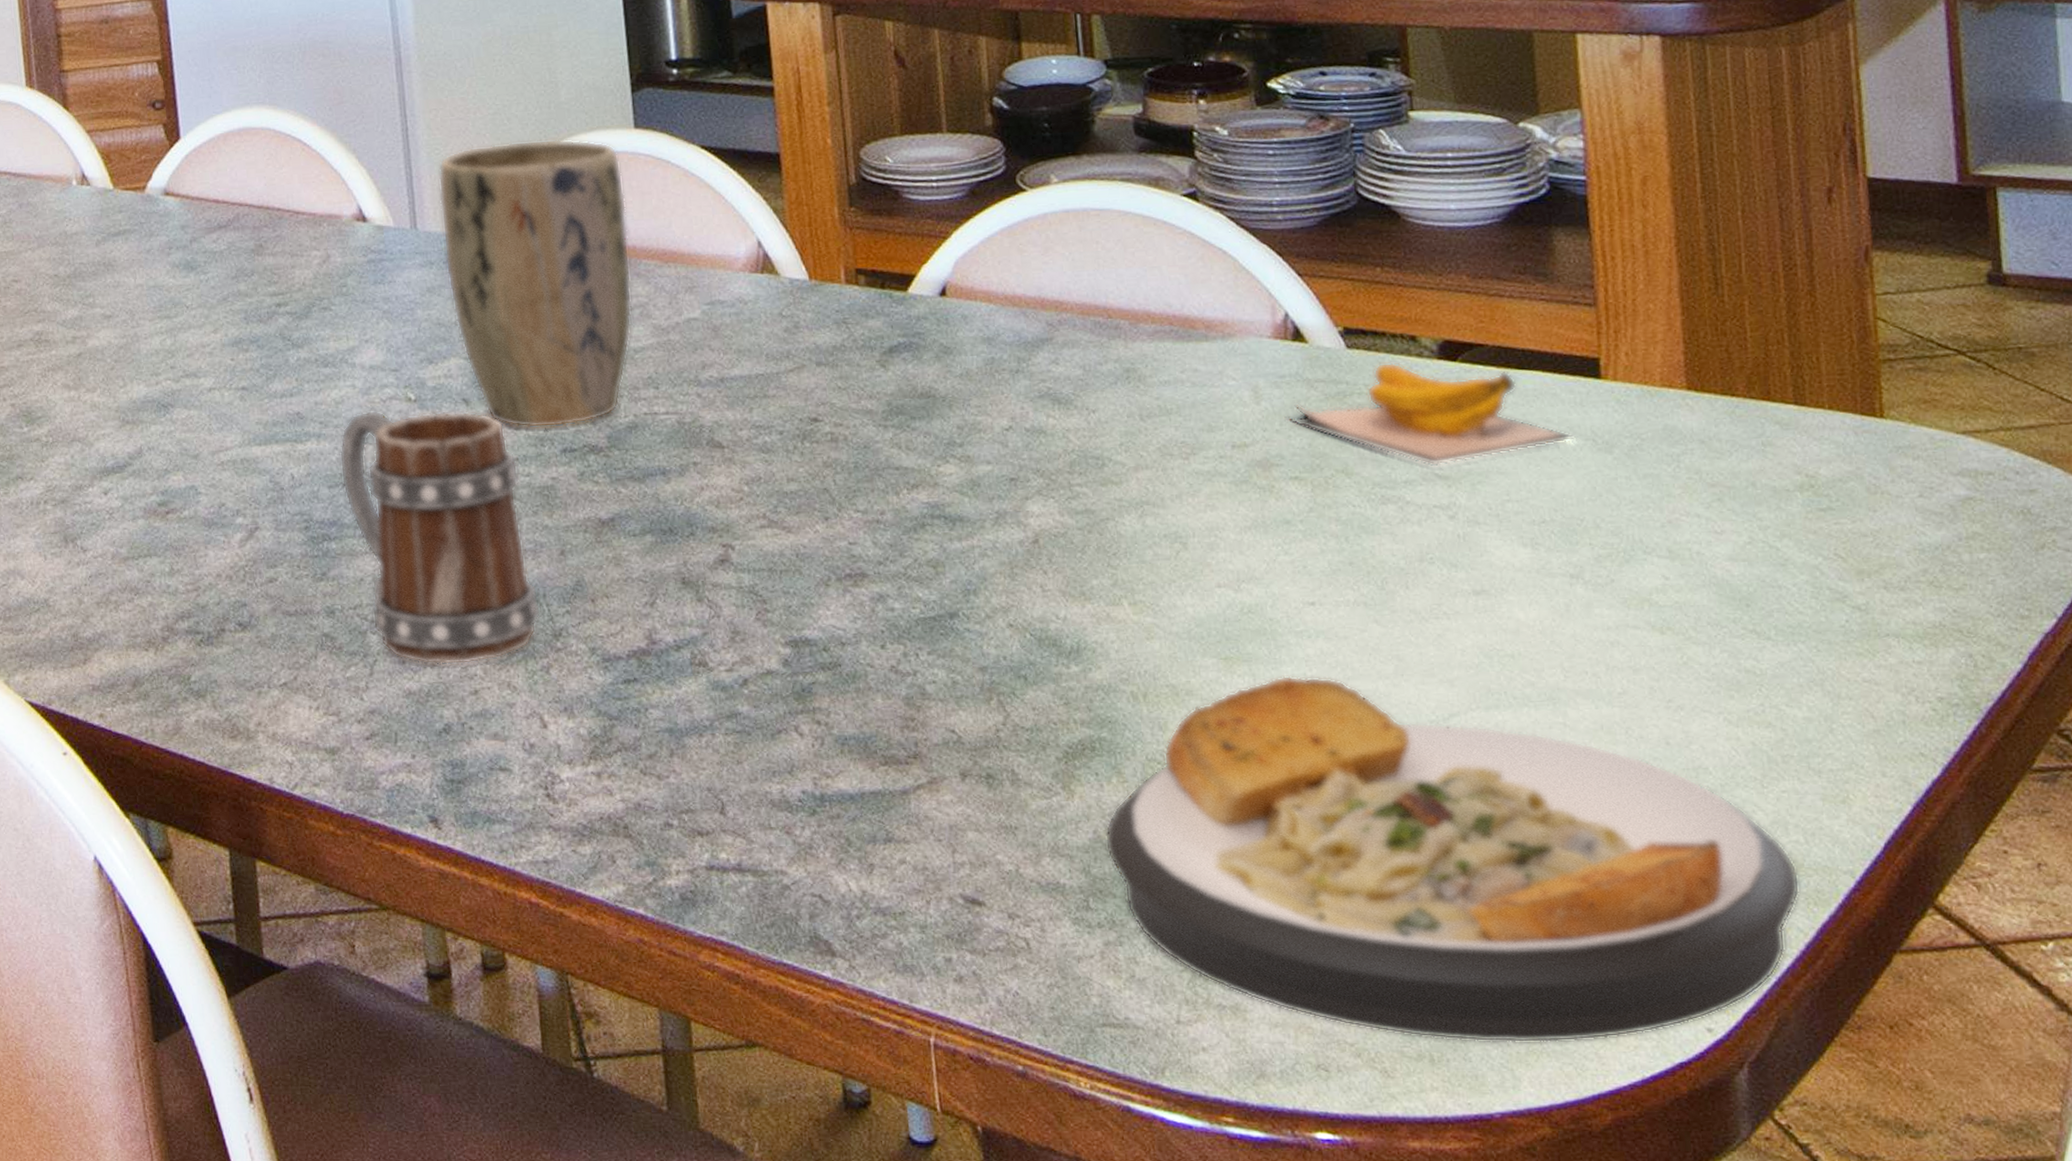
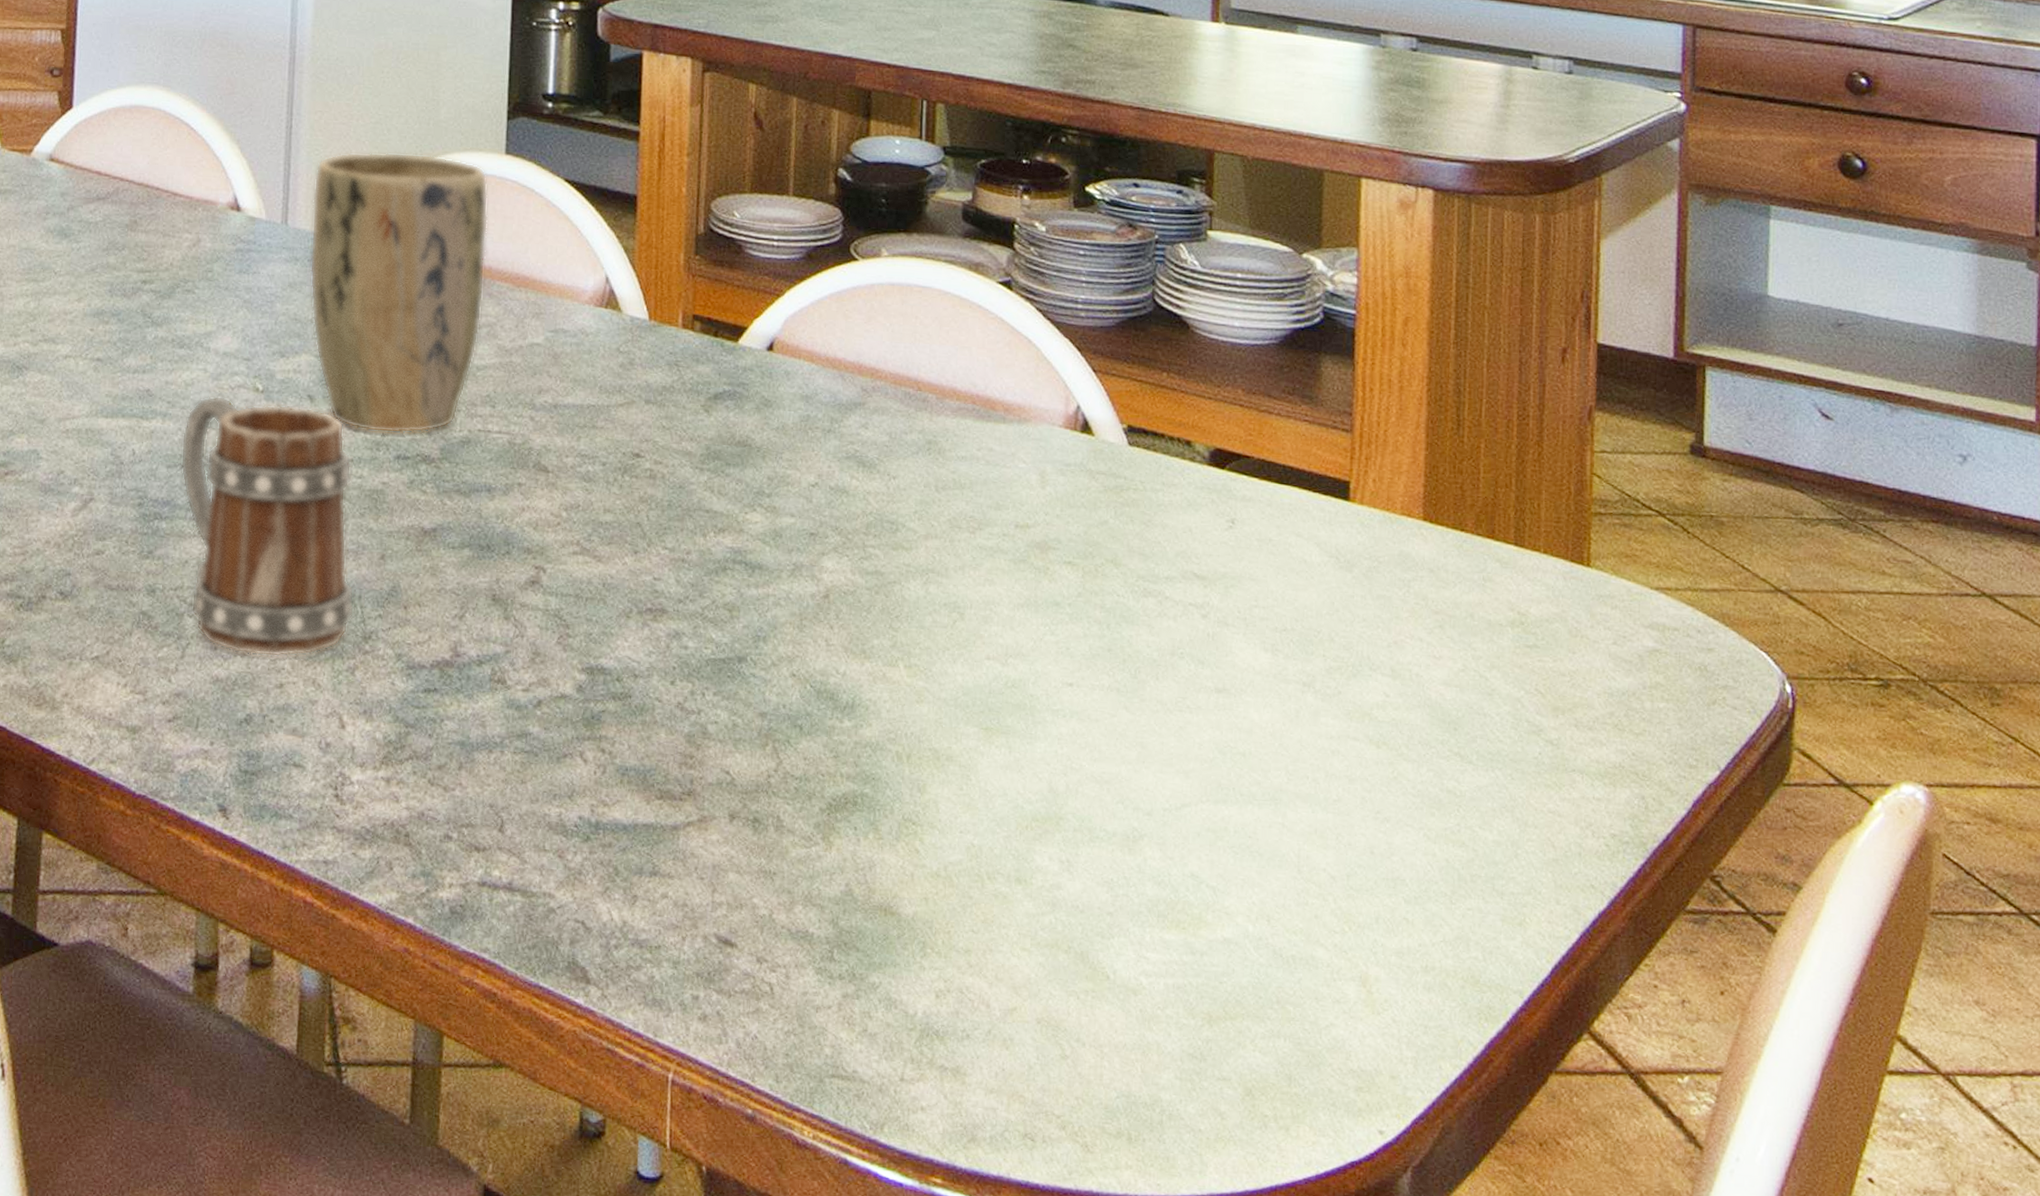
plate: present [1104,675,1801,1043] -> none [855,751,1475,1133]
banana: present [1283,362,1576,467] -> none [1064,462,1321,567]

